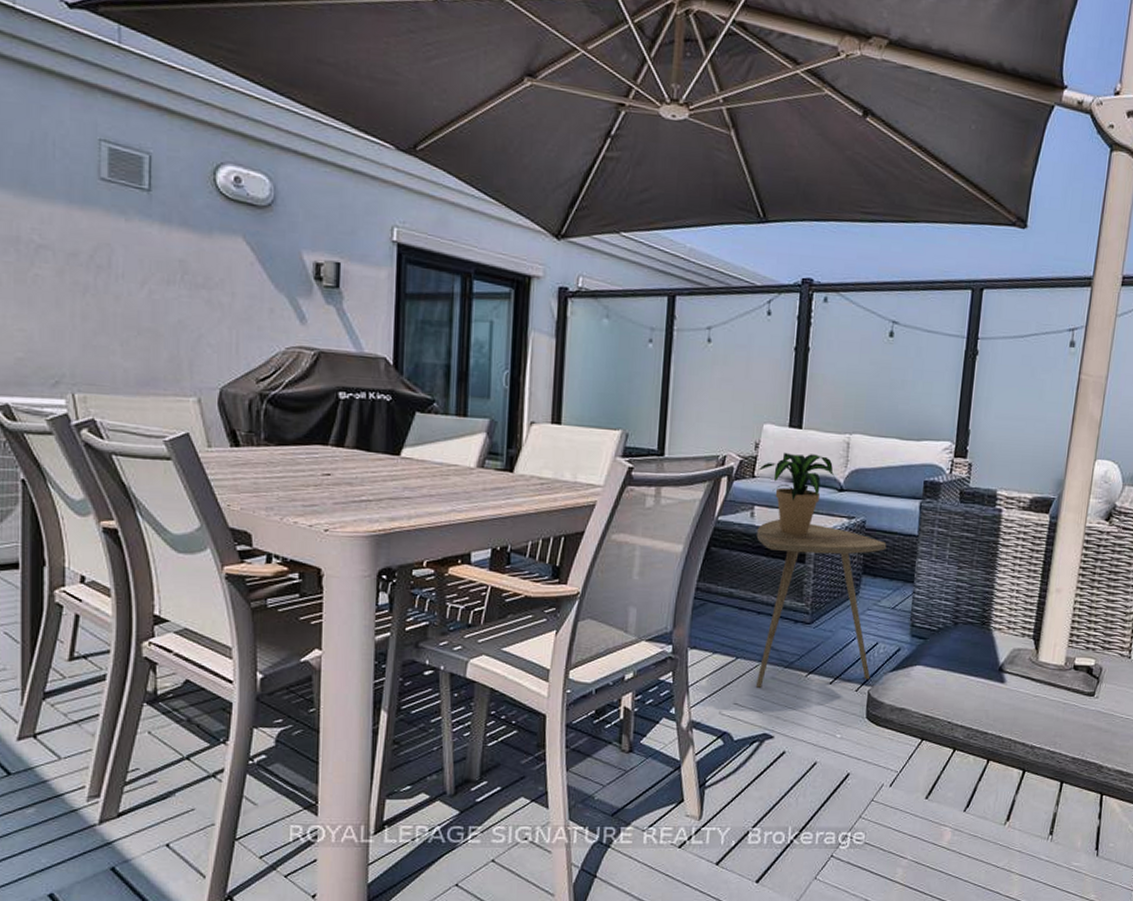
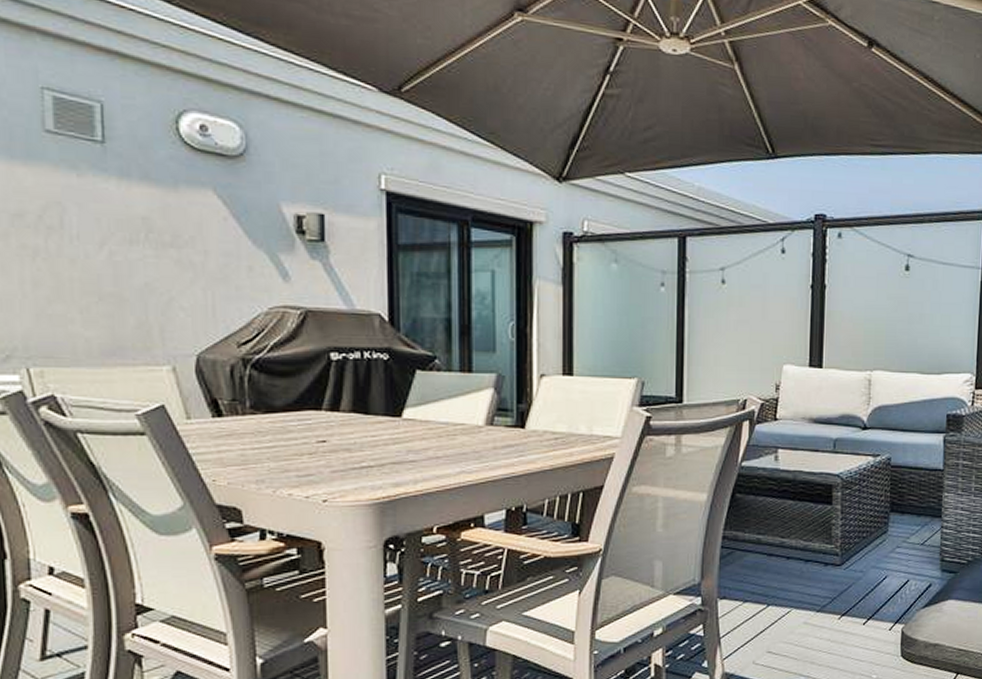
side table: present [755,519,887,688] -> none [781,462,913,634]
potted plant: present [757,452,837,535] -> none [779,393,860,476]

